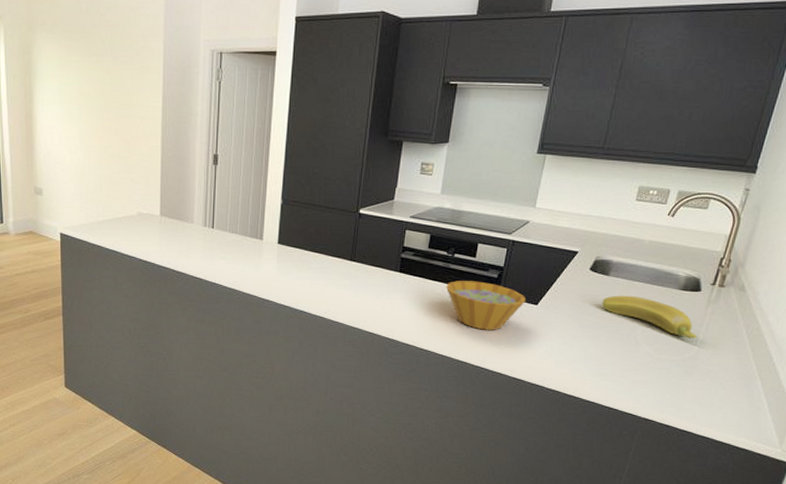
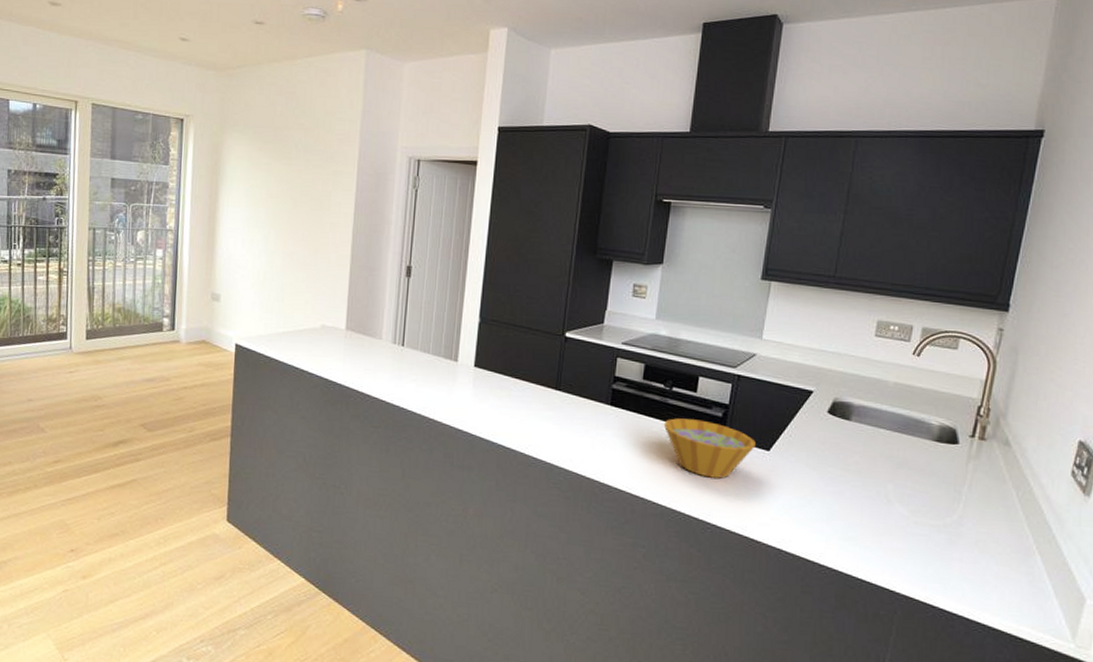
fruit: present [602,295,697,339] -> none [844,444,959,500]

